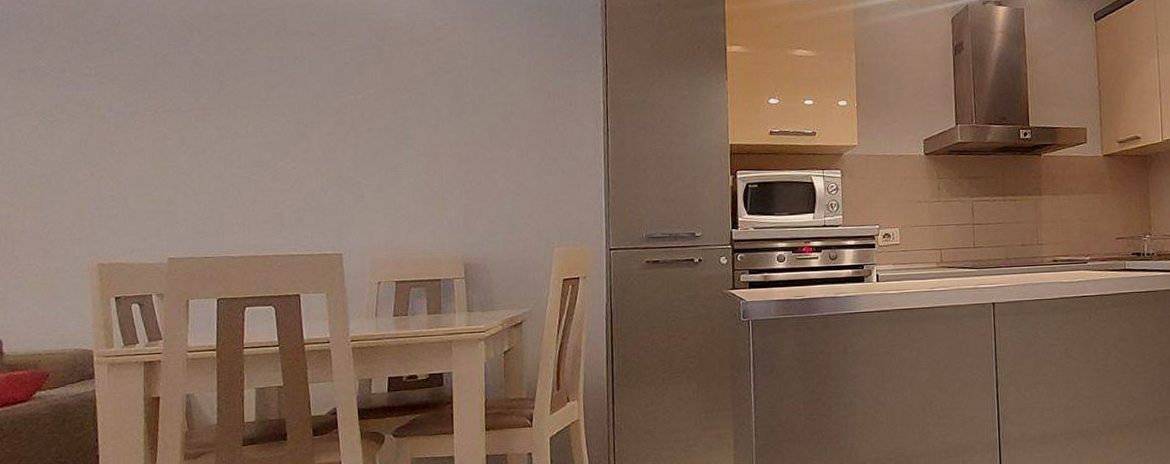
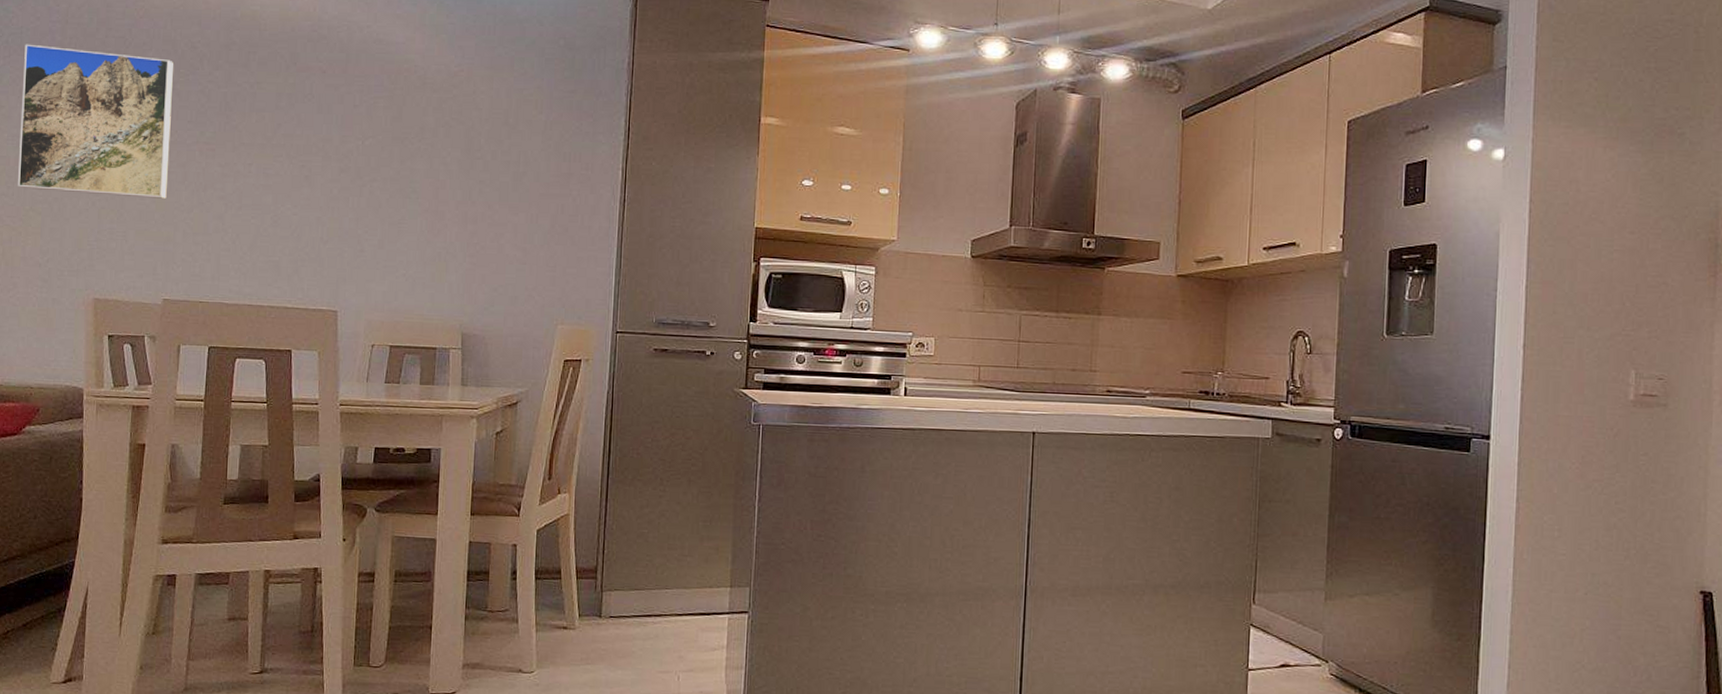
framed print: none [12,29,166,166] -> present [18,44,174,199]

